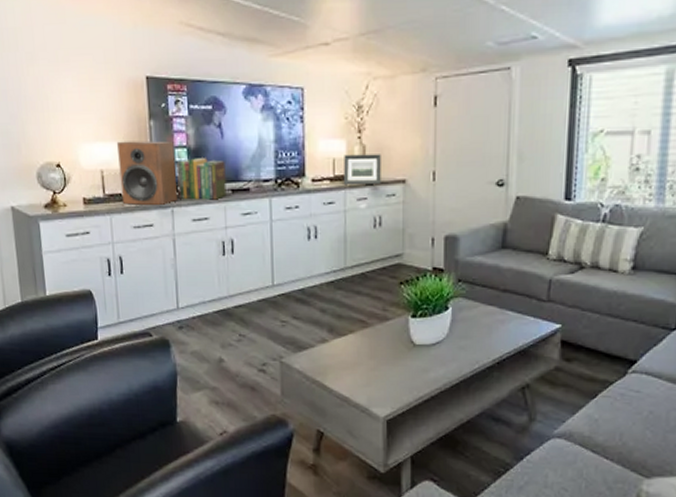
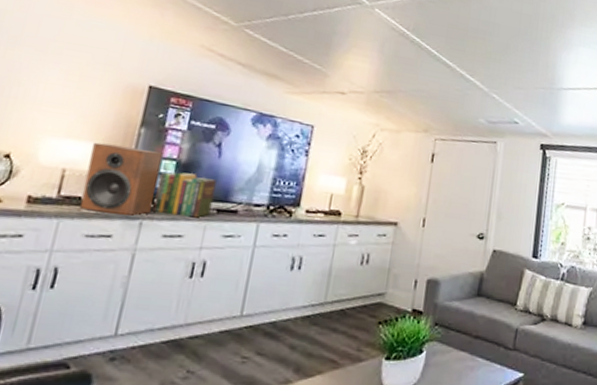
picture frame: present [343,154,381,186] -> none [337,191,378,225]

